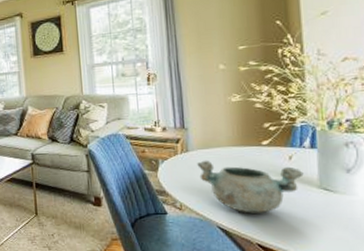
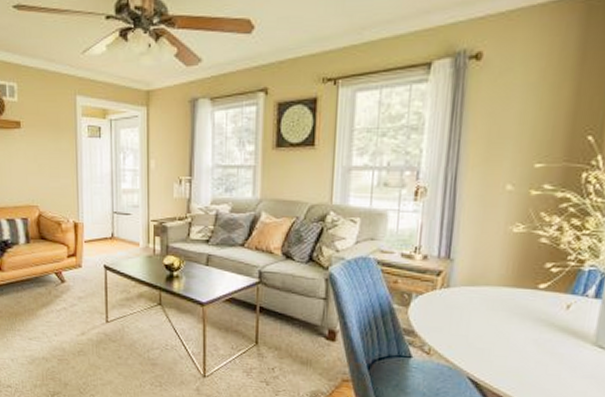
decorative bowl: present [197,160,304,213] -> none [457,299,580,367]

